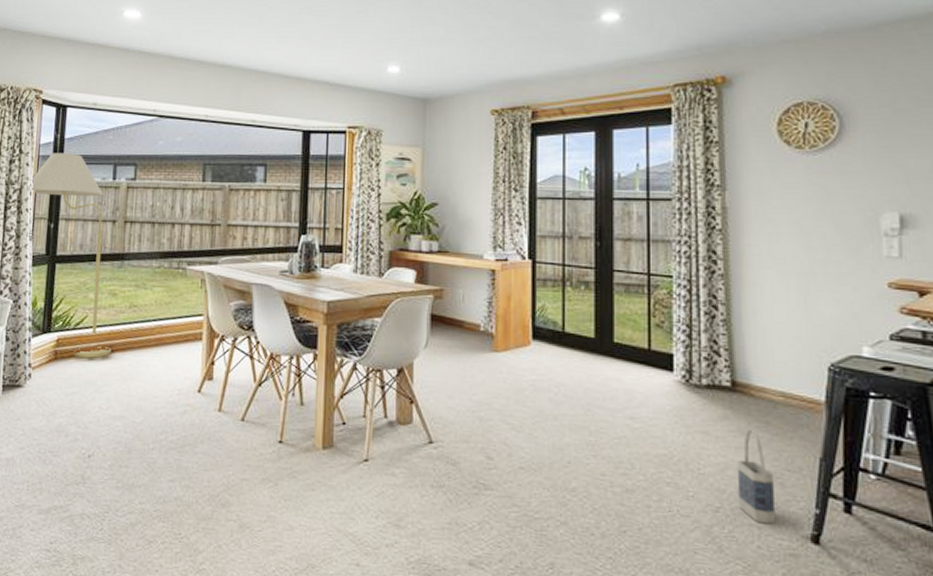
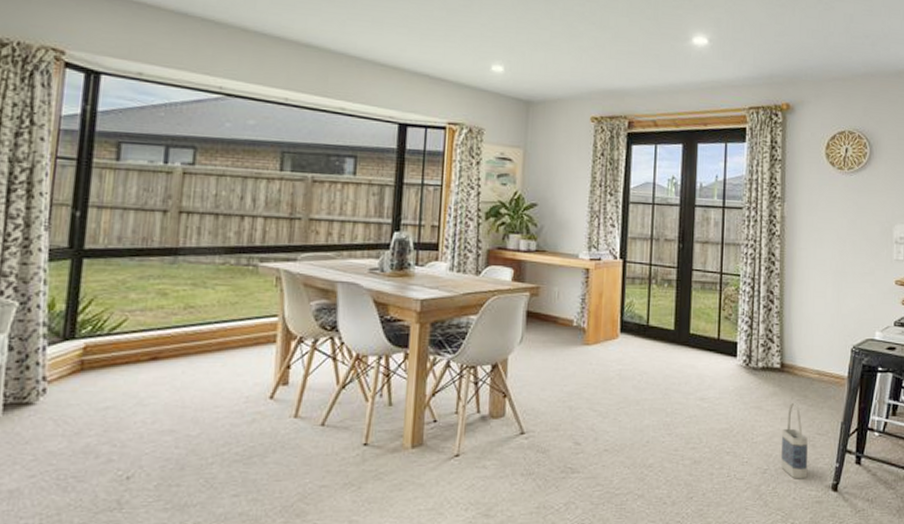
floor lamp: present [31,153,112,358] -> none [48,127,160,367]

